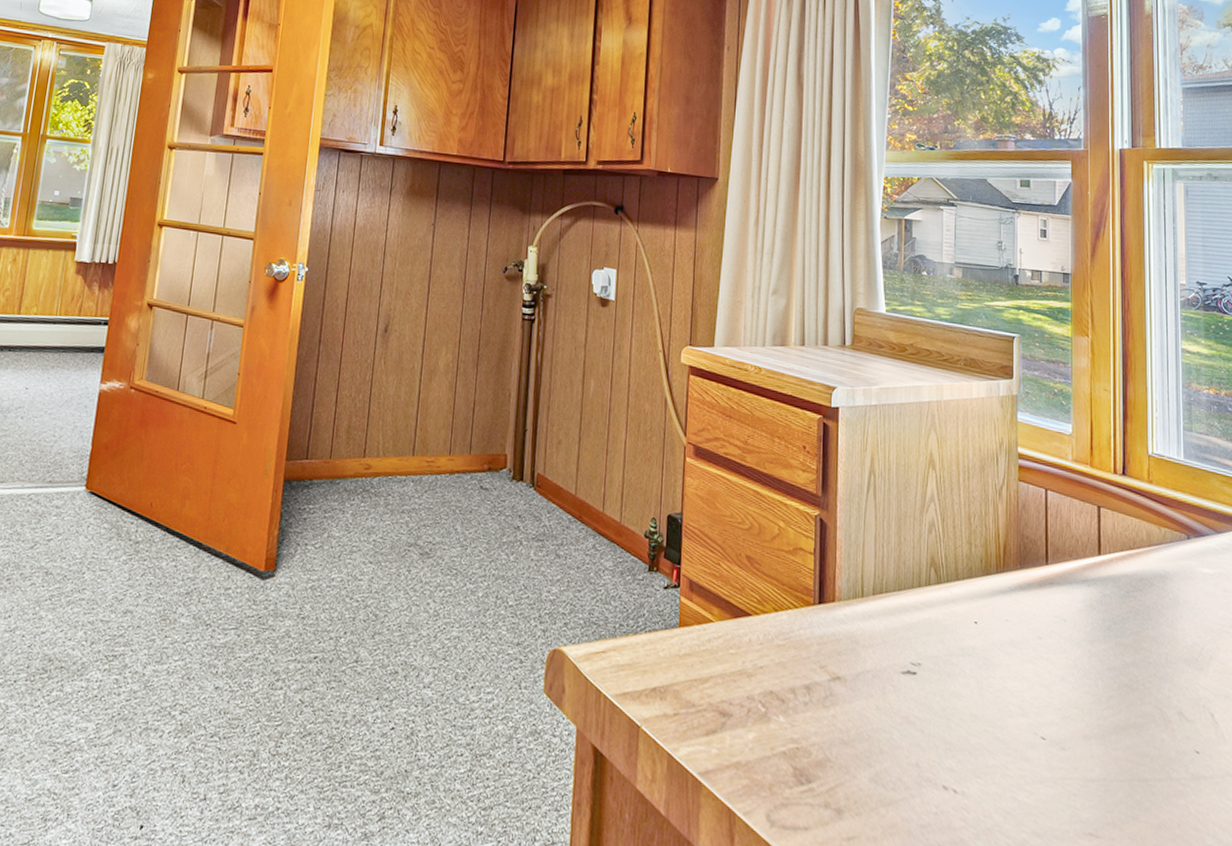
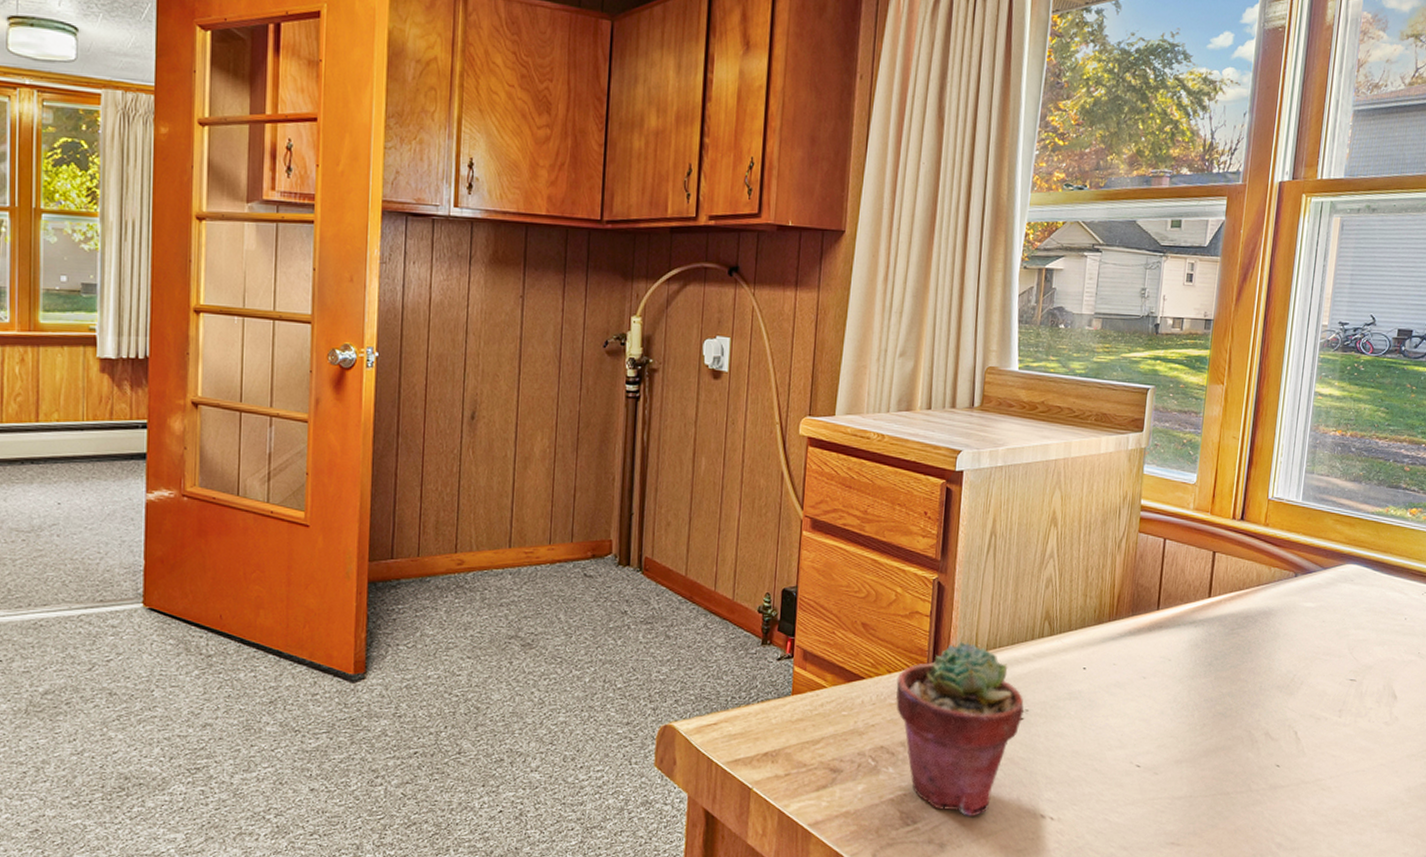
potted succulent: none [783,583,916,781] -> present [896,642,1024,817]

